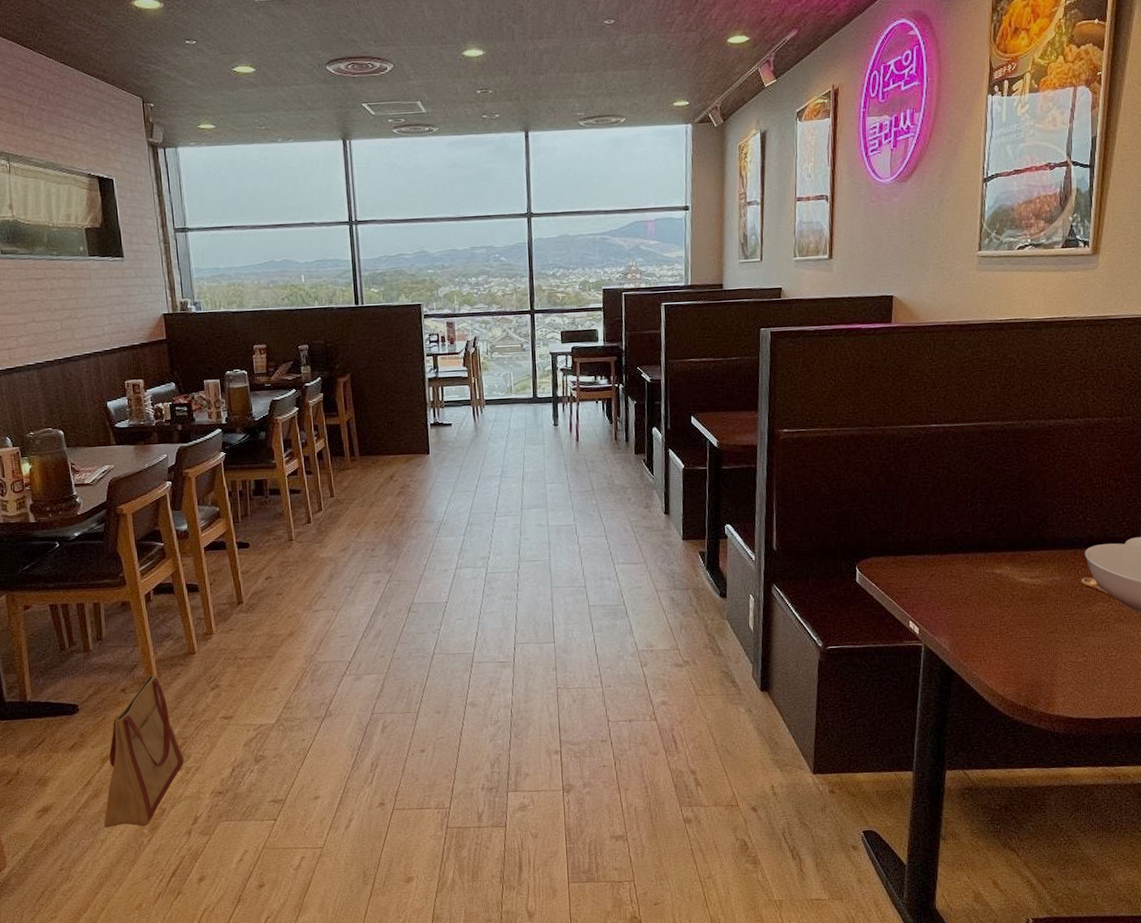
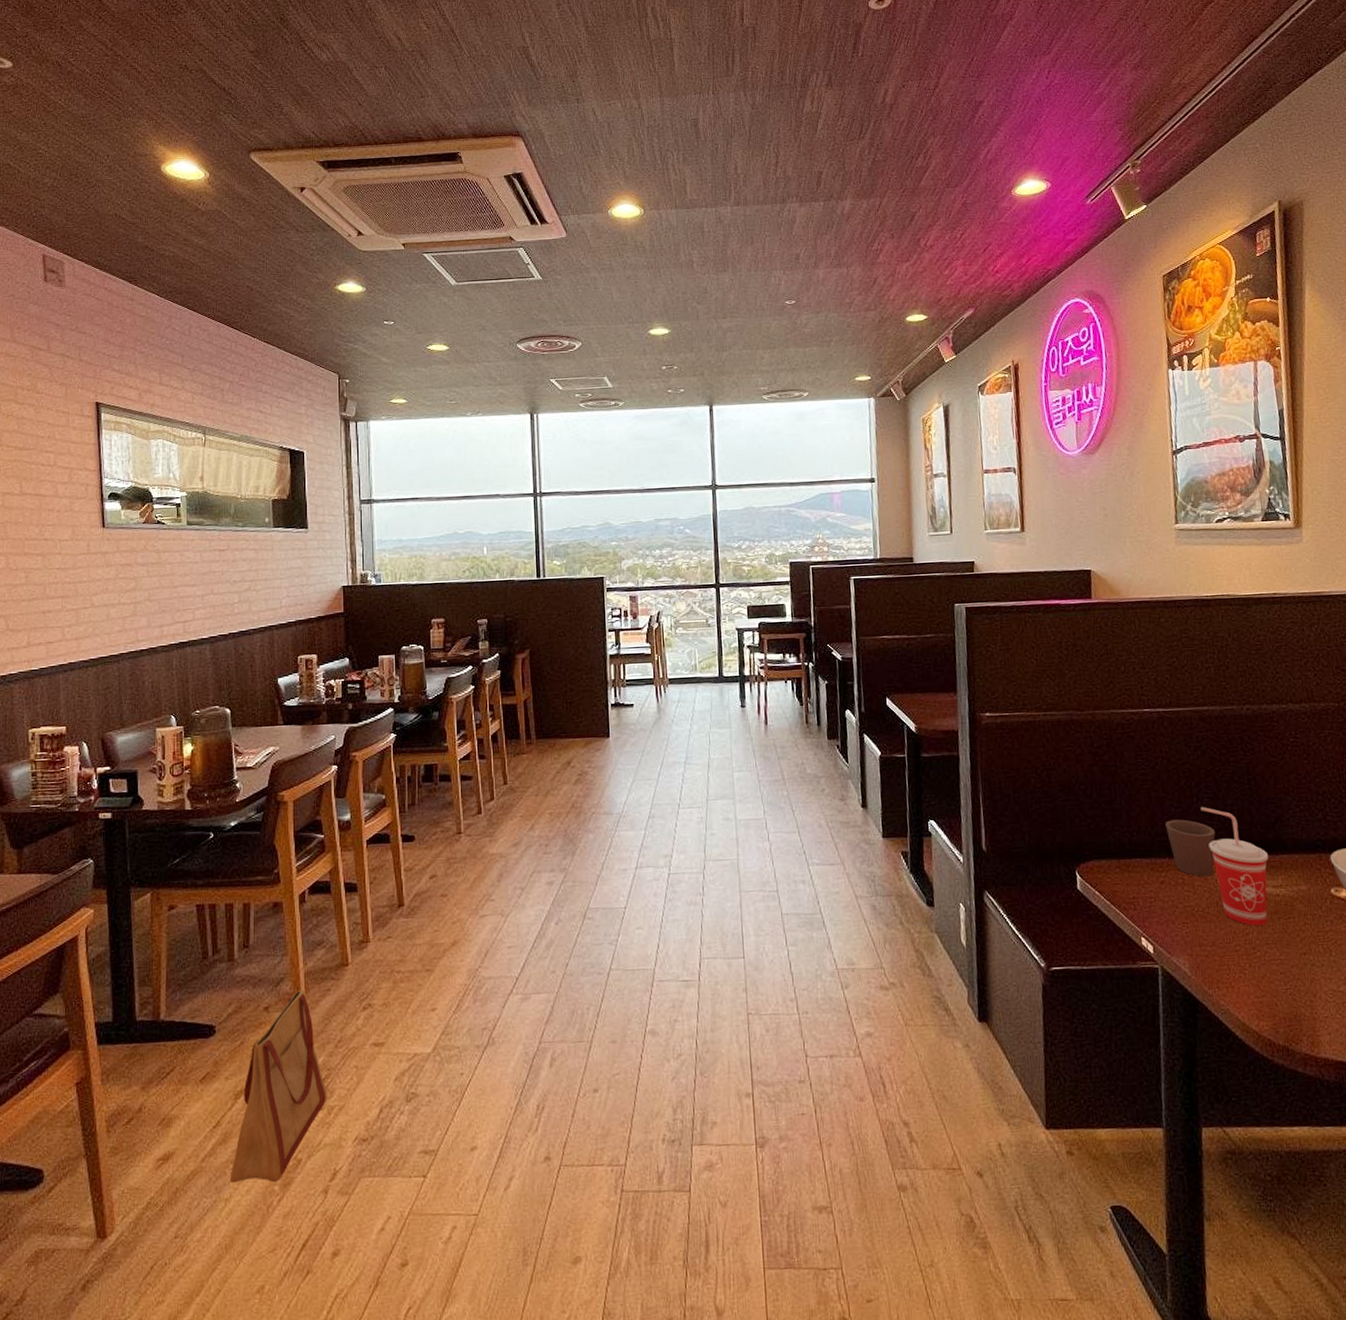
cup: none [941,521,984,570] -> present [1165,819,1216,877]
beverage cup: none [973,510,1029,610] -> present [1200,806,1268,926]

